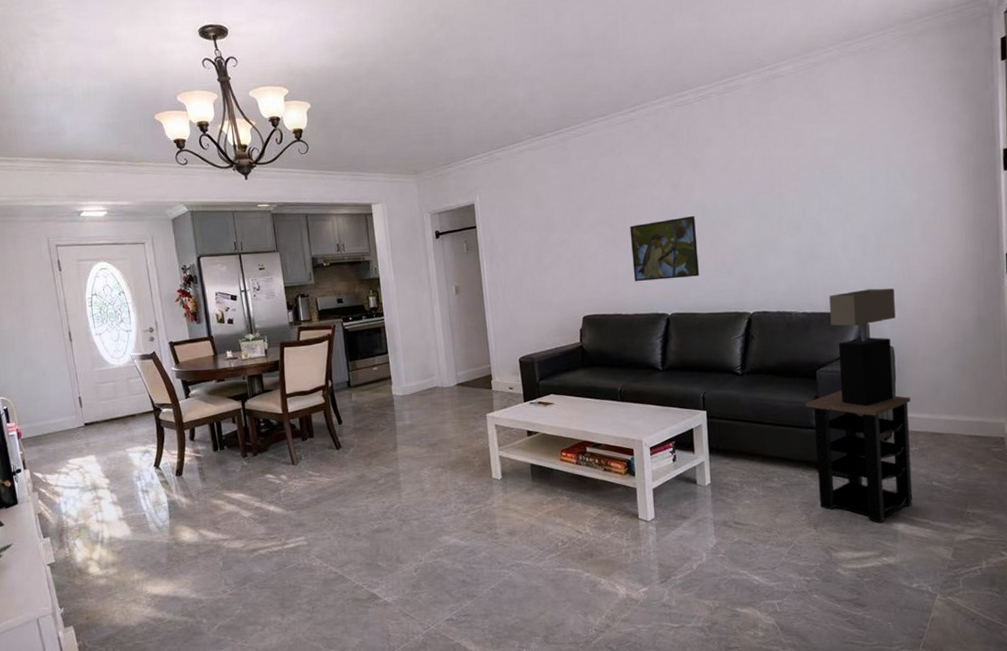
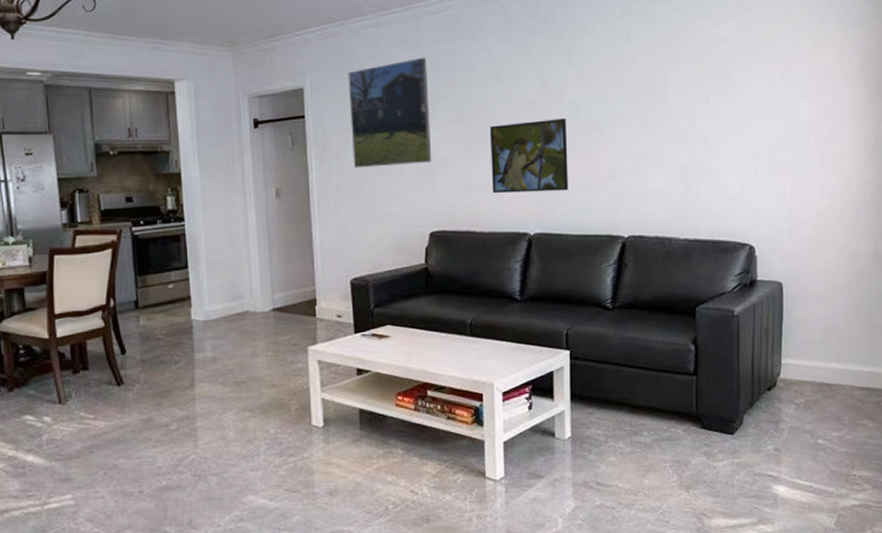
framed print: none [510,172,582,267] -> present [348,57,432,168]
side table: present [806,390,913,523] -> none [683,331,799,486]
table lamp: present [829,288,896,407] -> none [714,214,786,351]

